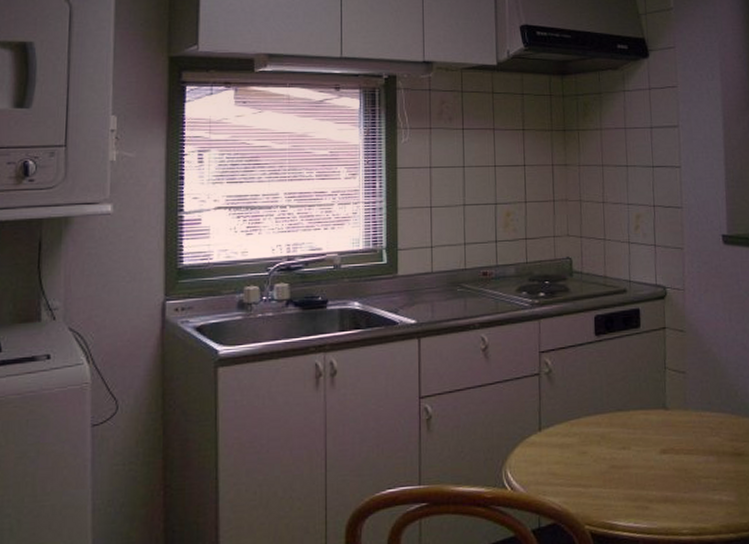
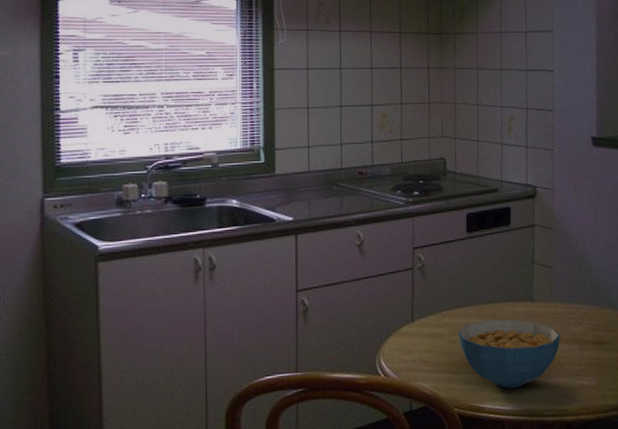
cereal bowl: none [588,428,696,504] -> present [459,319,560,389]

